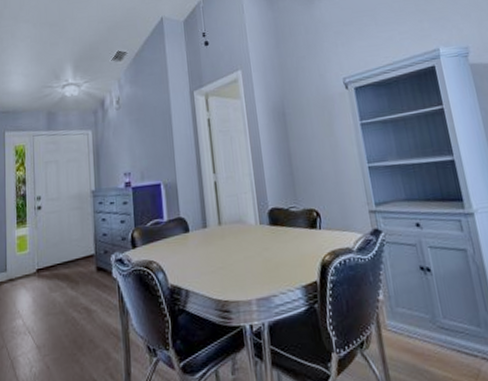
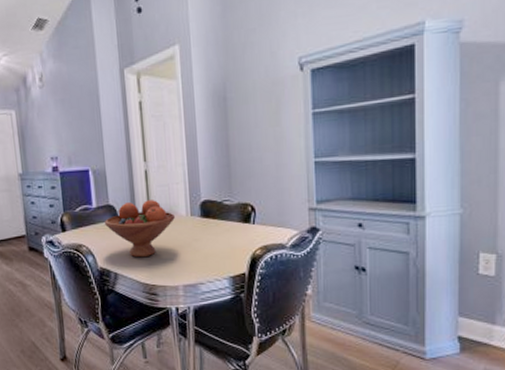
fruit bowl: none [175,210,245,272] -> present [104,200,175,258]

